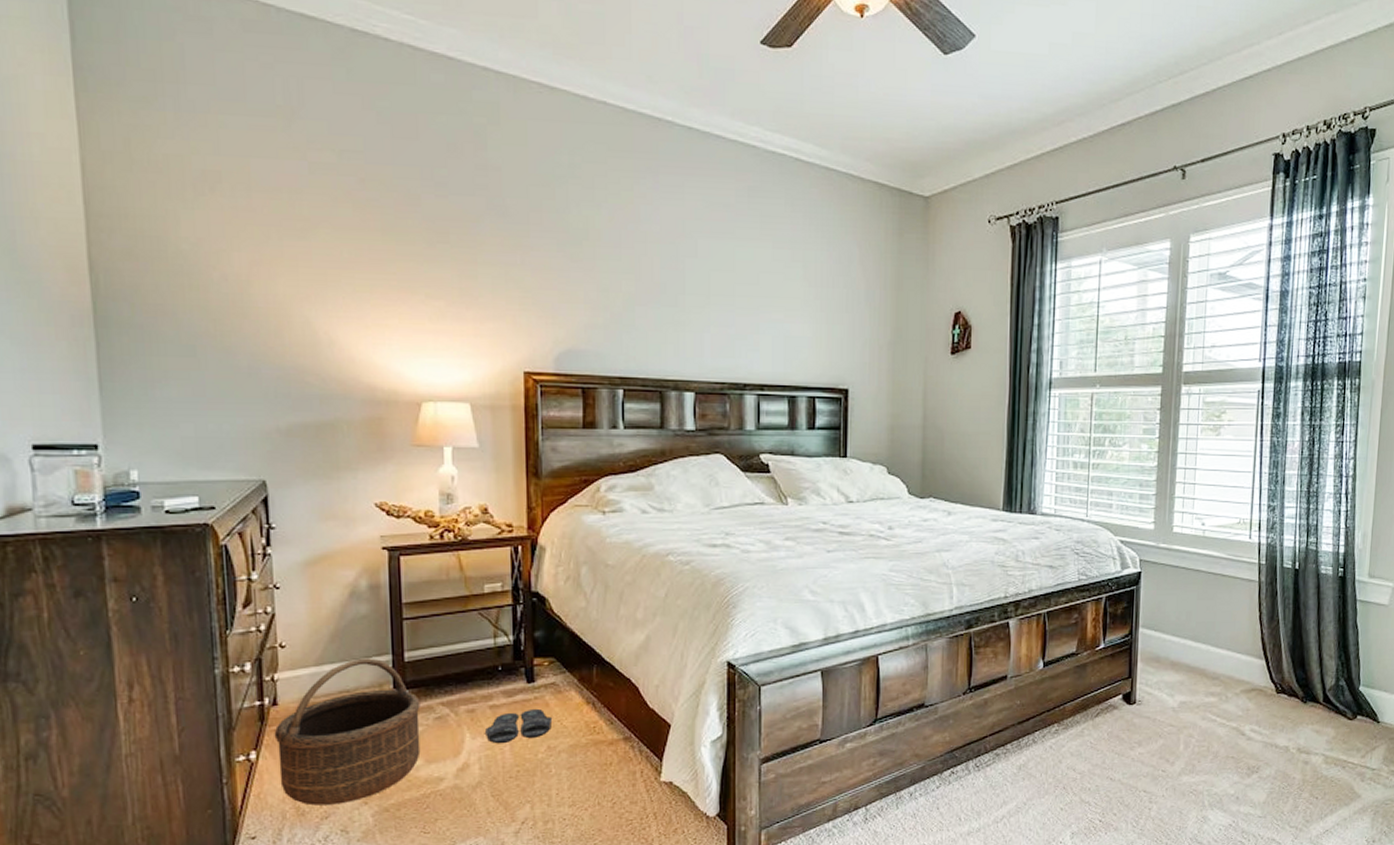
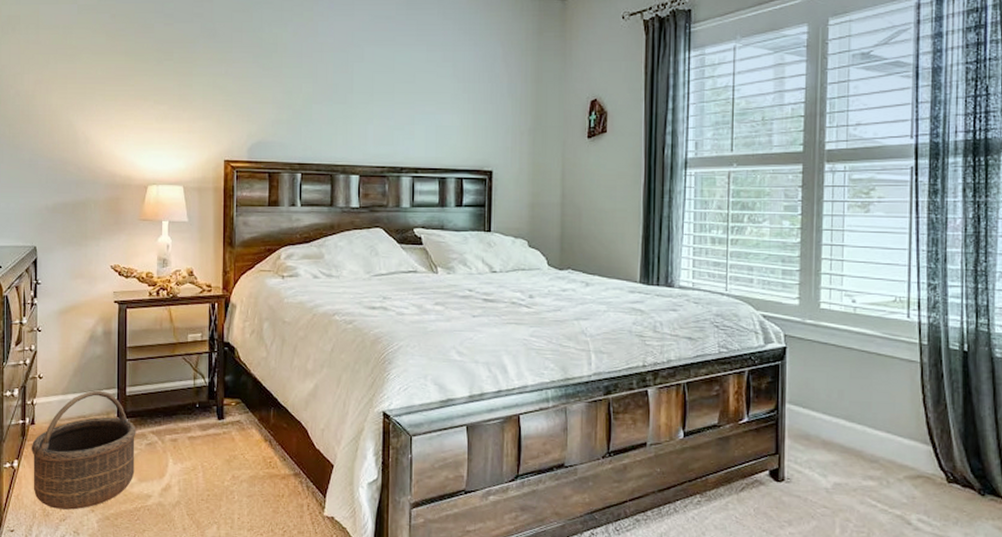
slippers: present [485,708,553,743] -> none [184,442,237,469]

